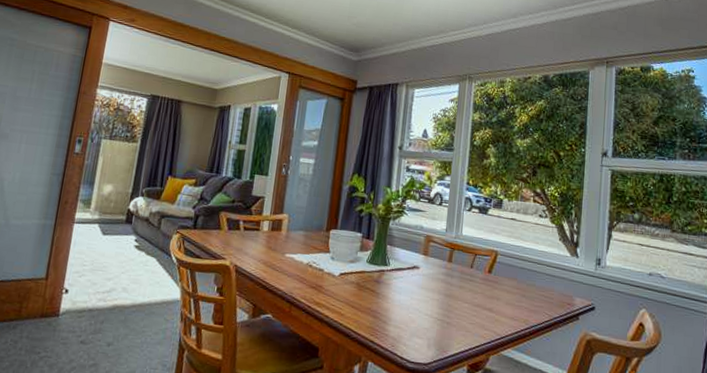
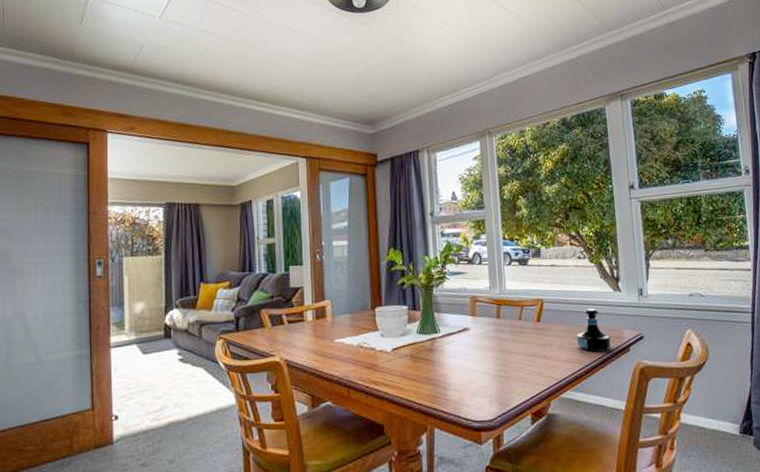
tequila bottle: none [526,269,562,316] -> present [577,308,612,352]

